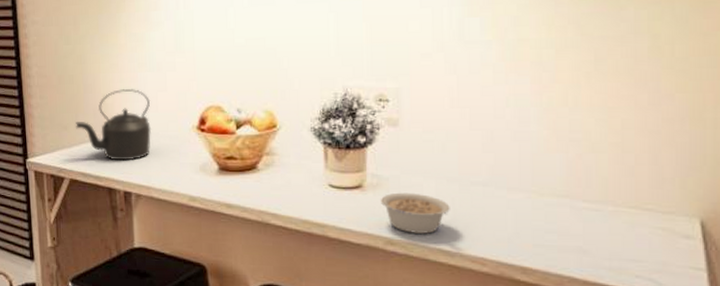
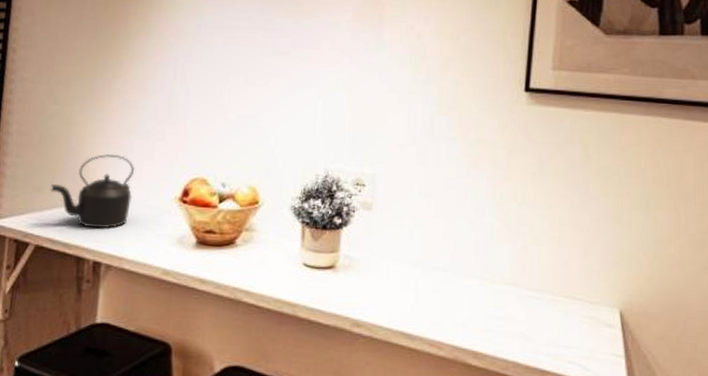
legume: present [380,192,450,234] -> none [350,274,413,317]

